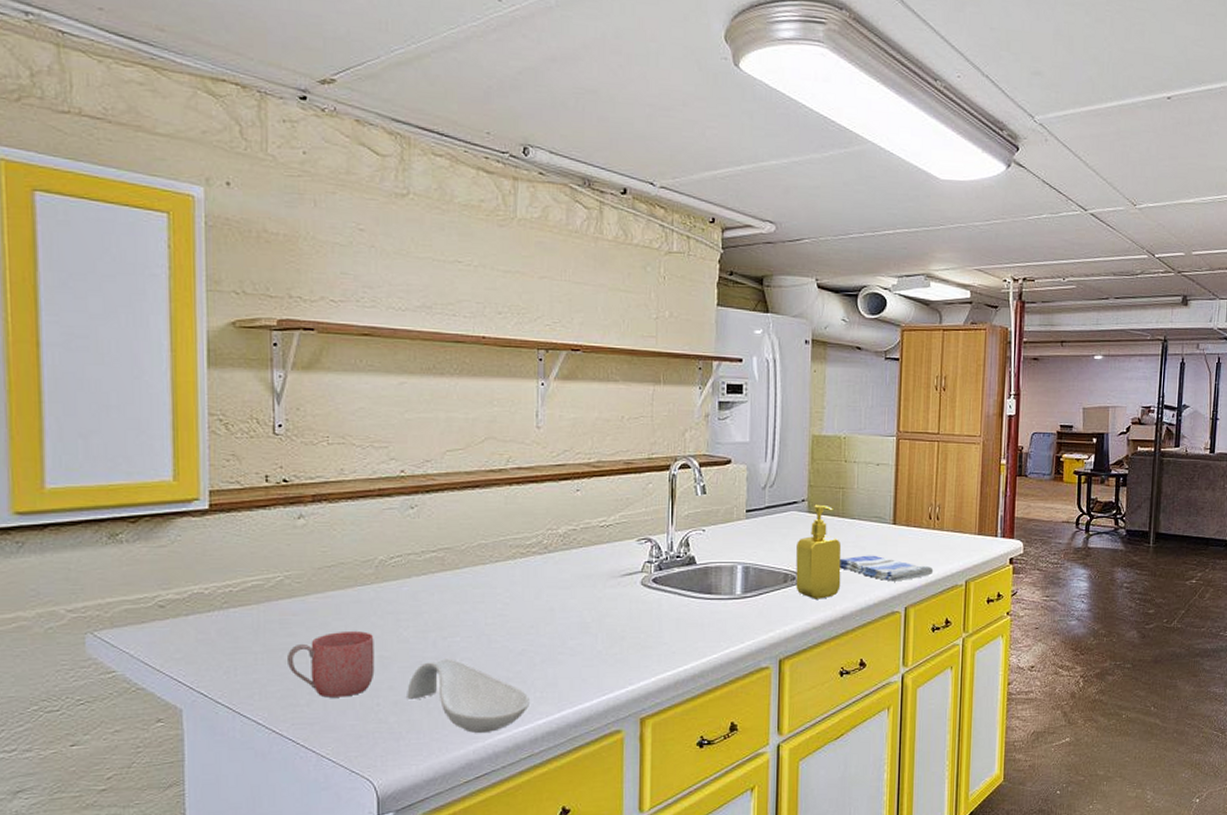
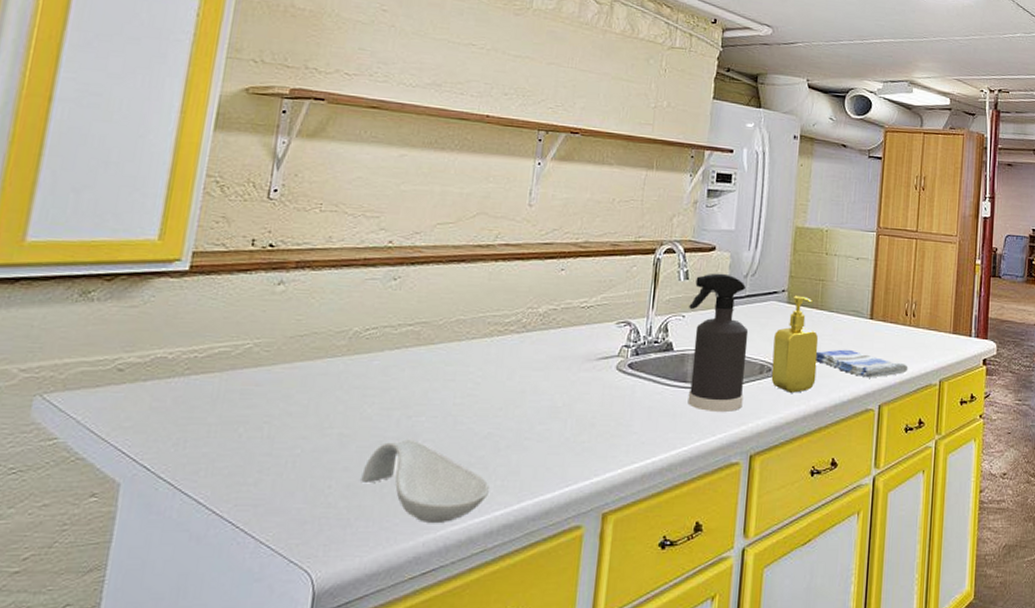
mug: present [288,631,375,698] -> none [241,405,337,477]
spray bottle: none [709,486,770,620] -> present [688,273,749,412]

